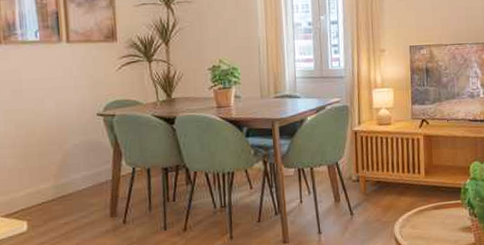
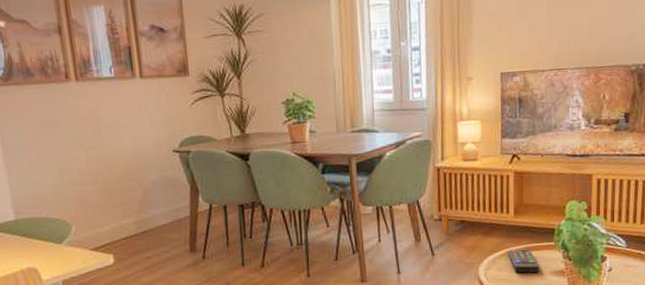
remote control: none [420,207,450,230] -> present [508,249,540,273]

